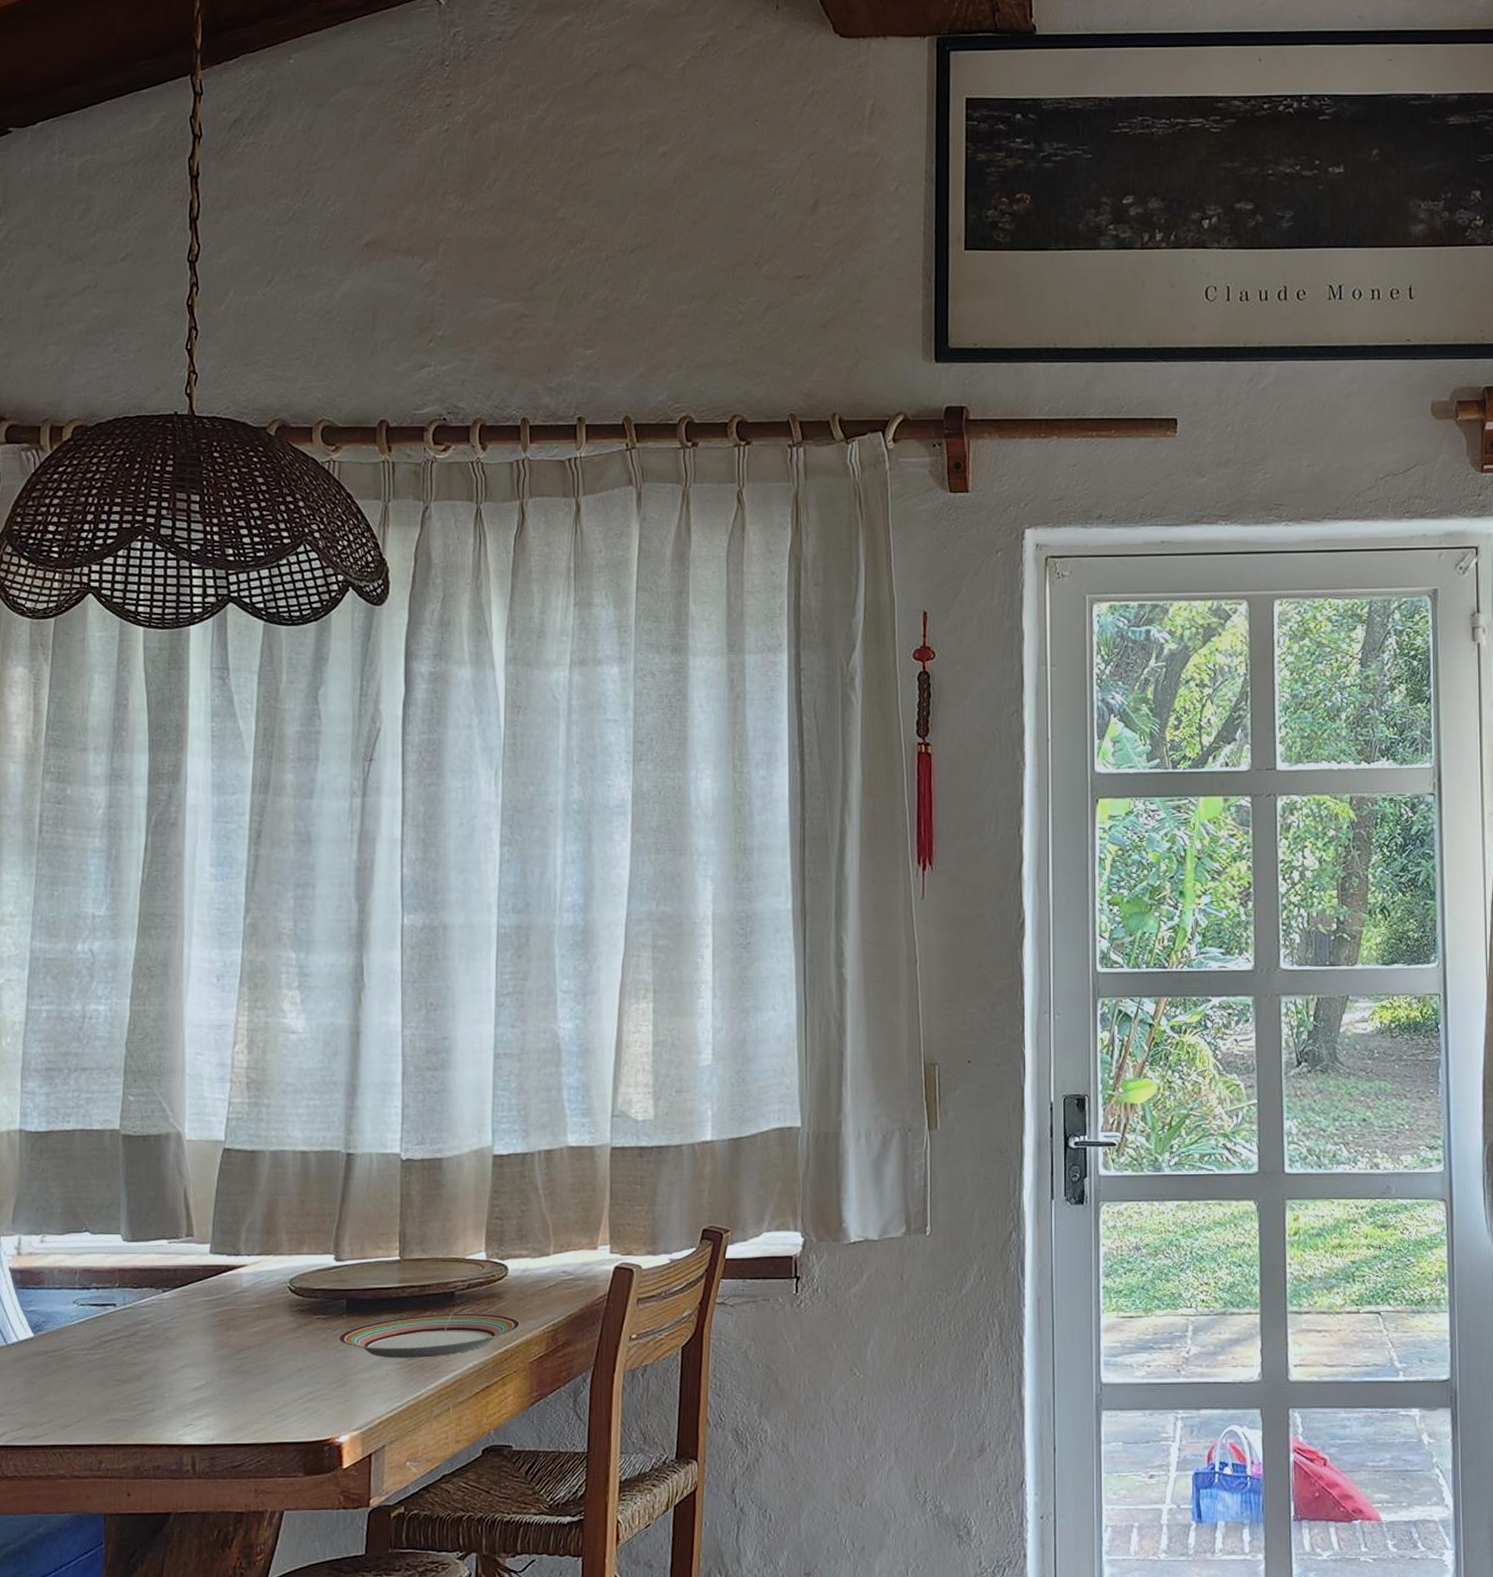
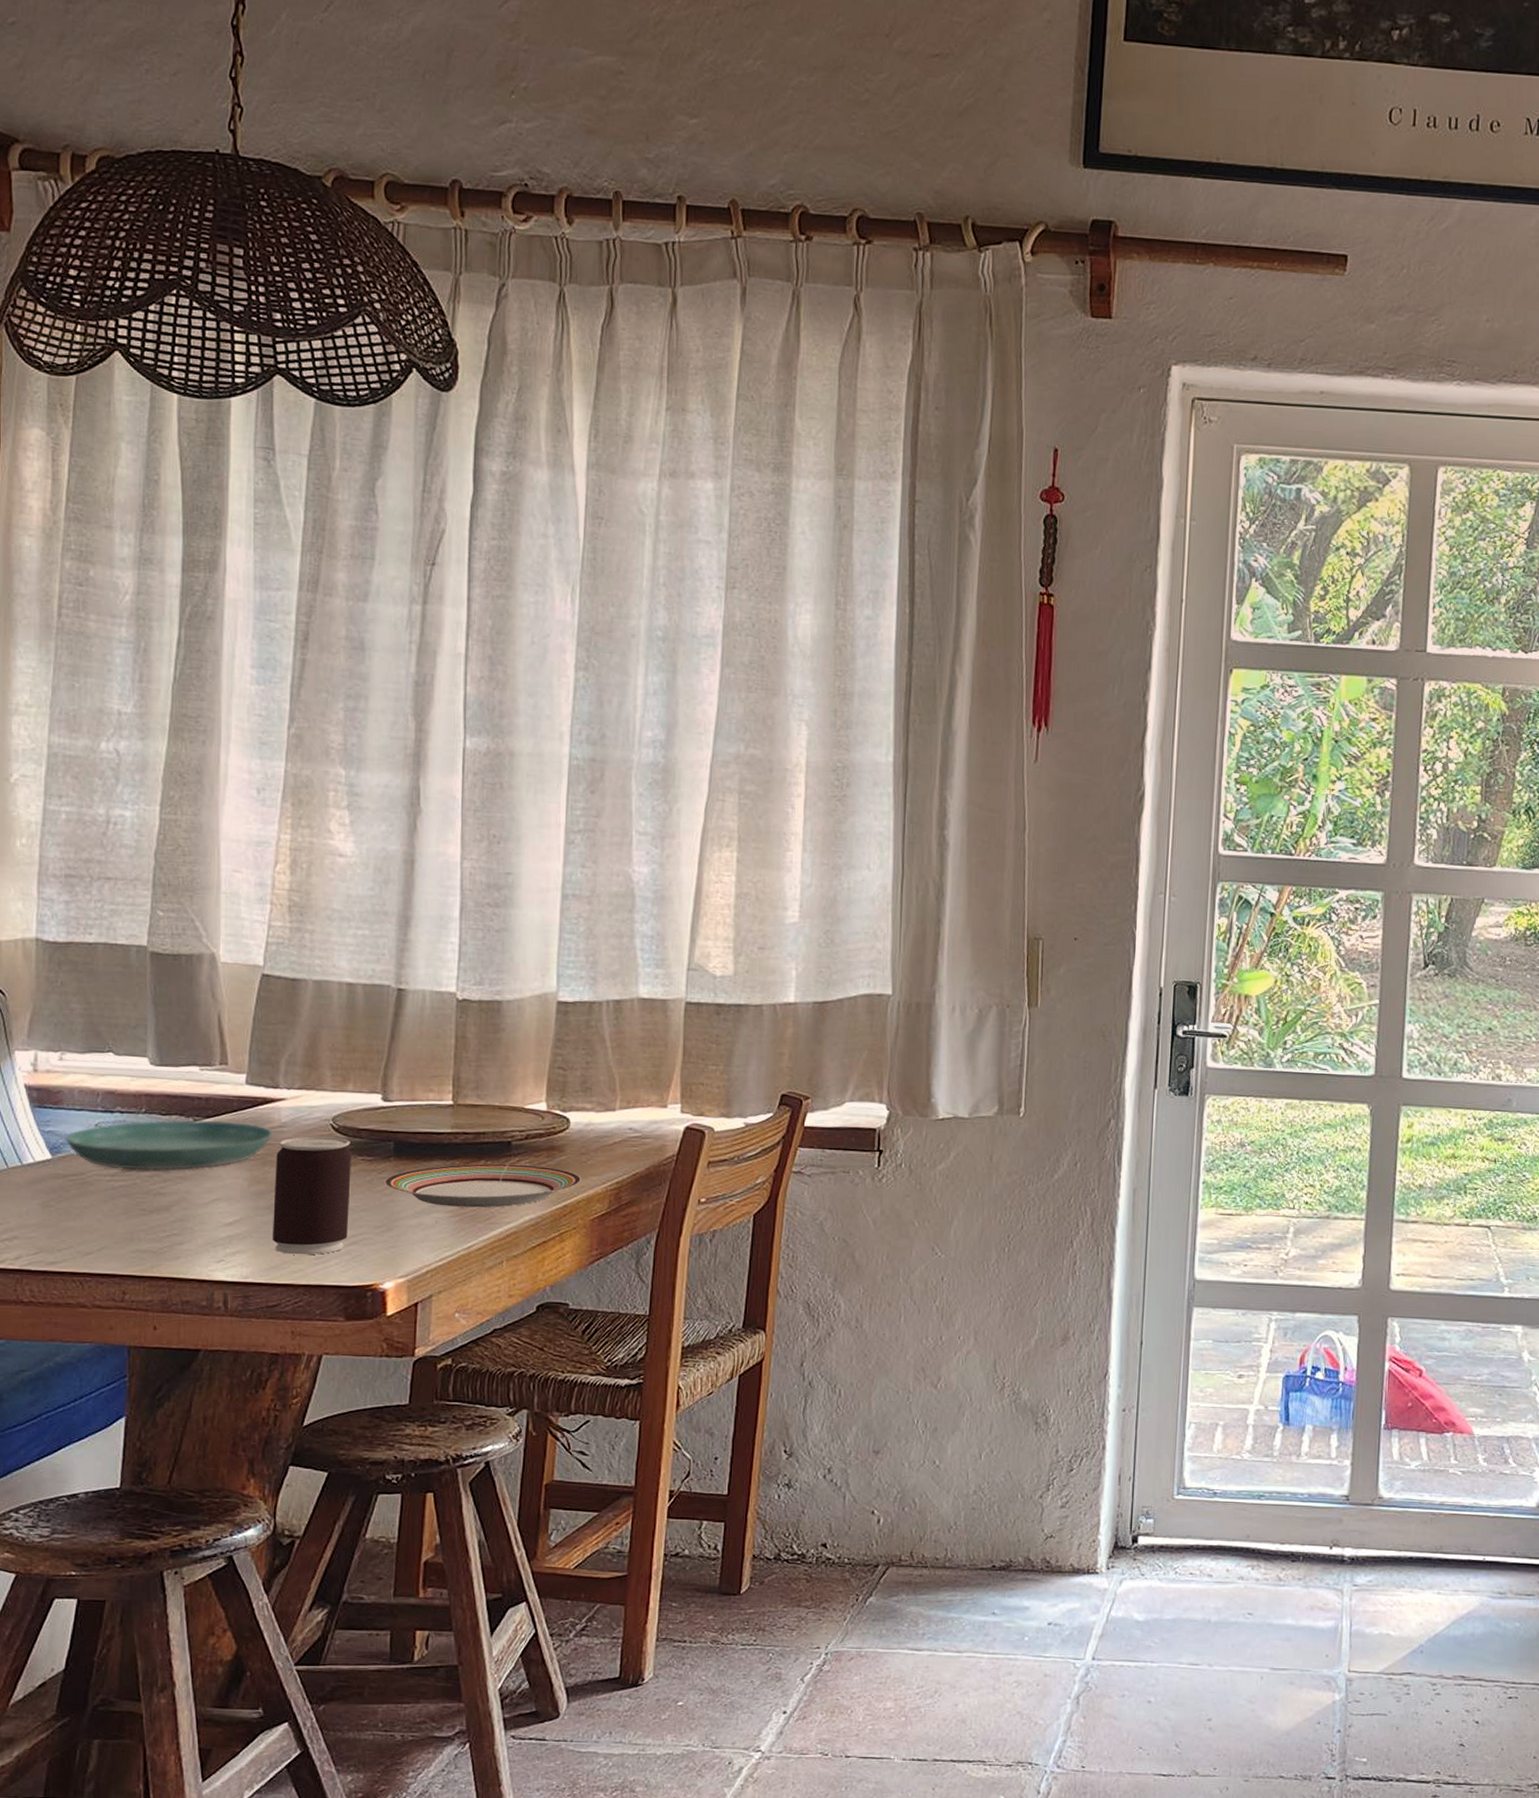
saucer: none [46,1290,235,1342] -> present [65,1120,273,1170]
beverage can: none [235,1298,307,1415] -> present [272,1136,351,1255]

